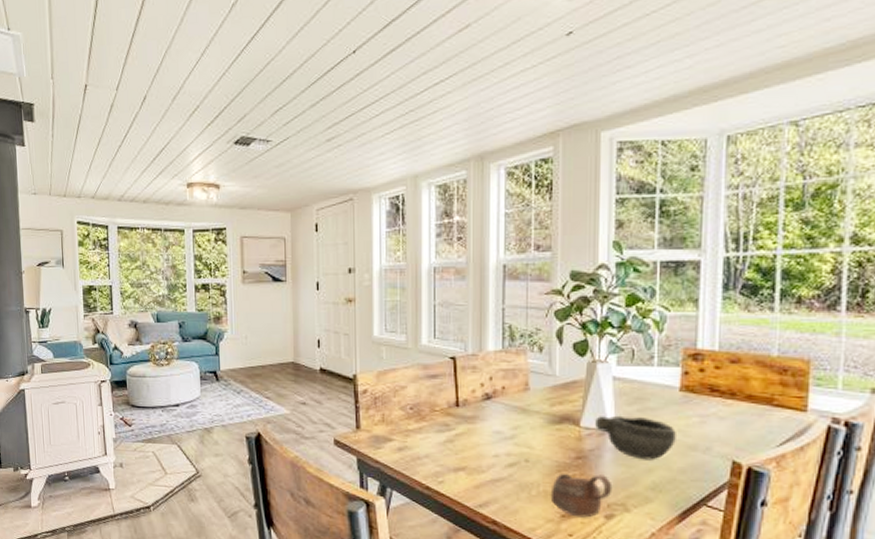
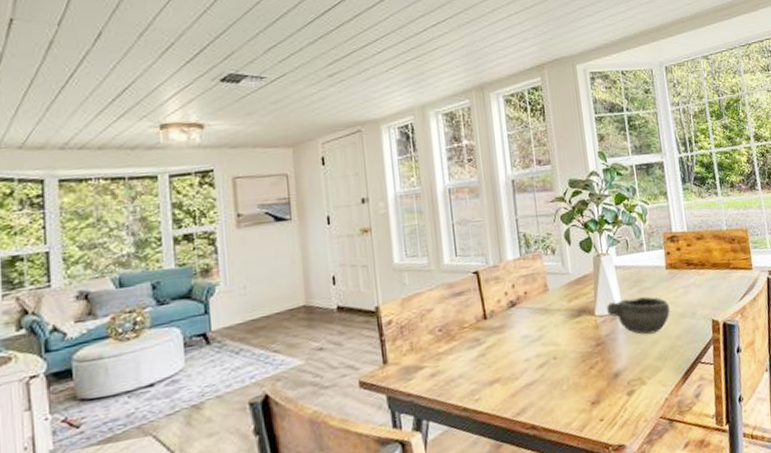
cup: present [550,474,613,518] -> none [579,355,630,402]

